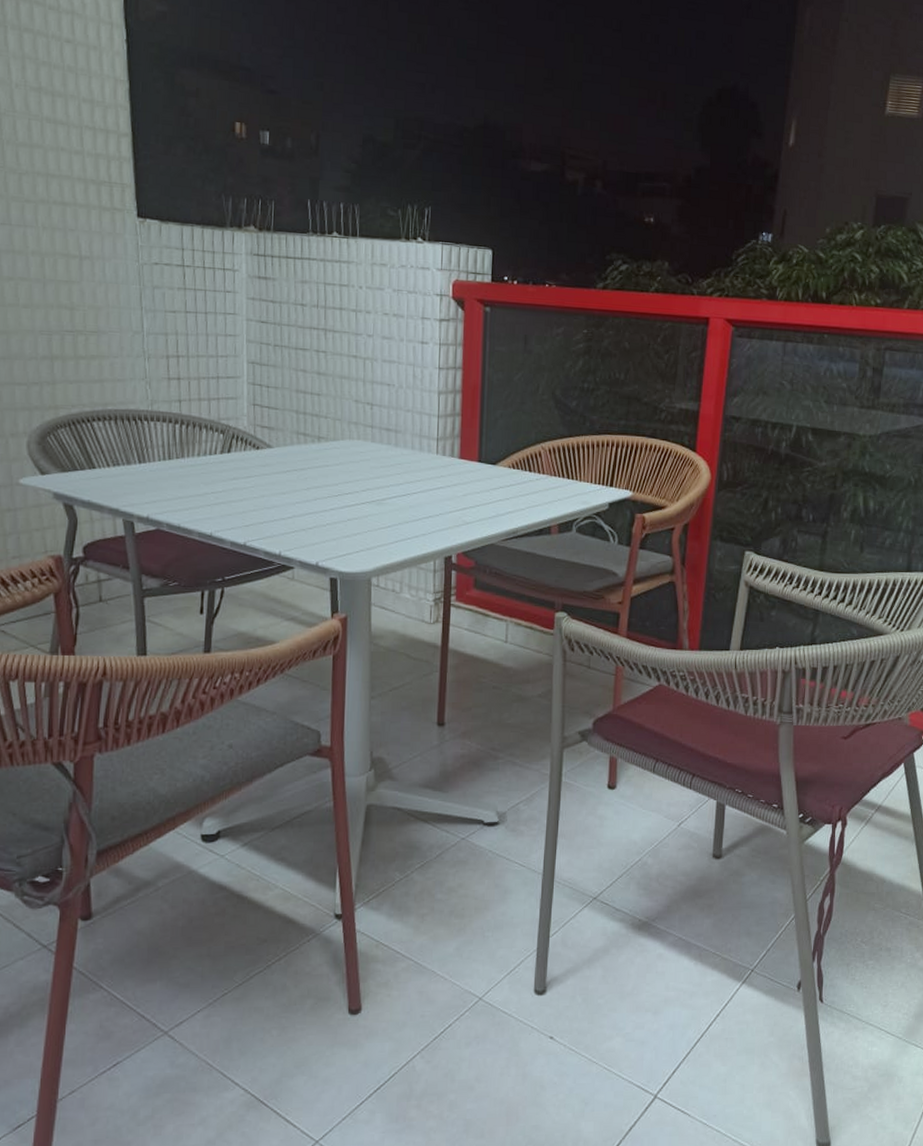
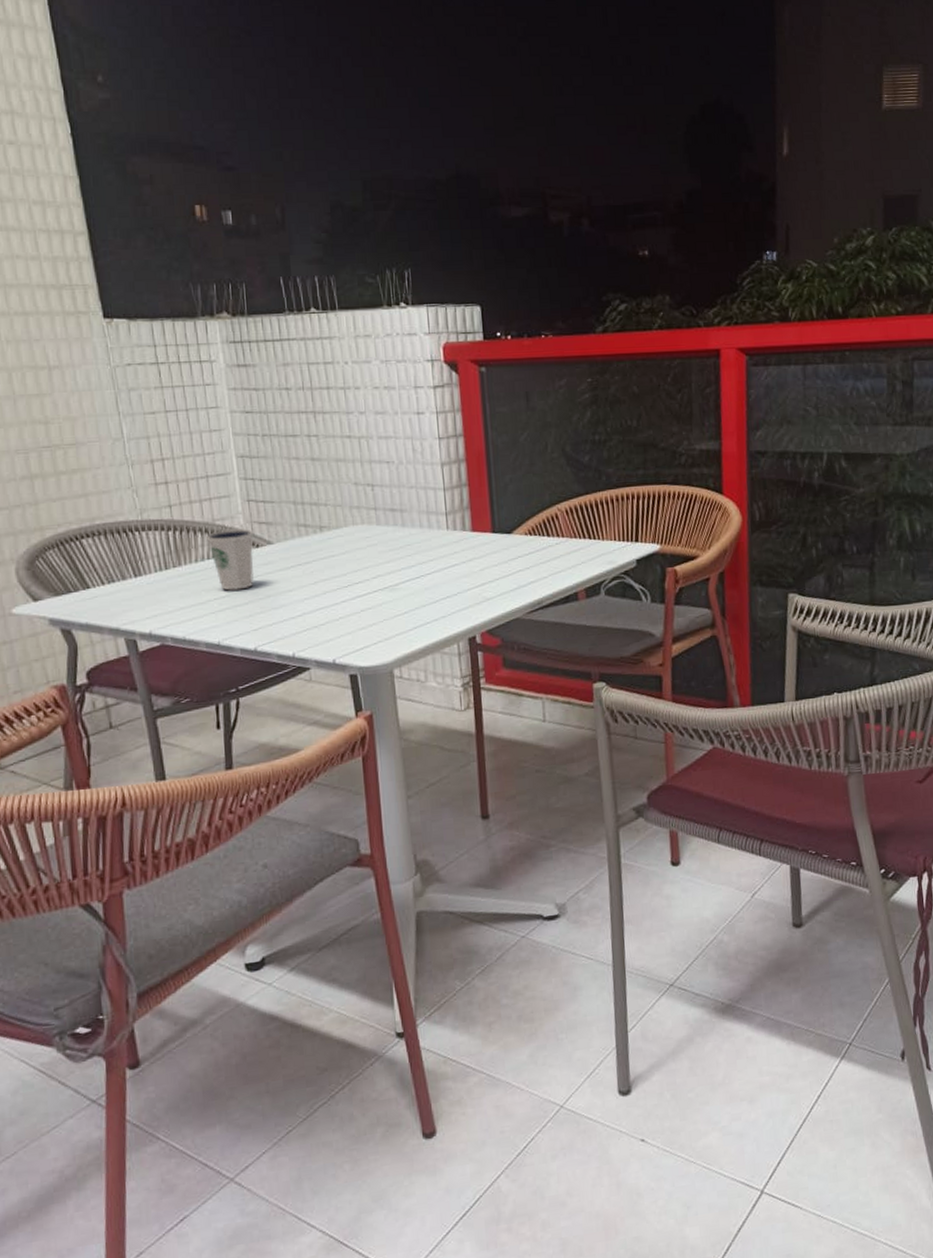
dixie cup: none [211,429,255,487] -> present [206,528,255,591]

